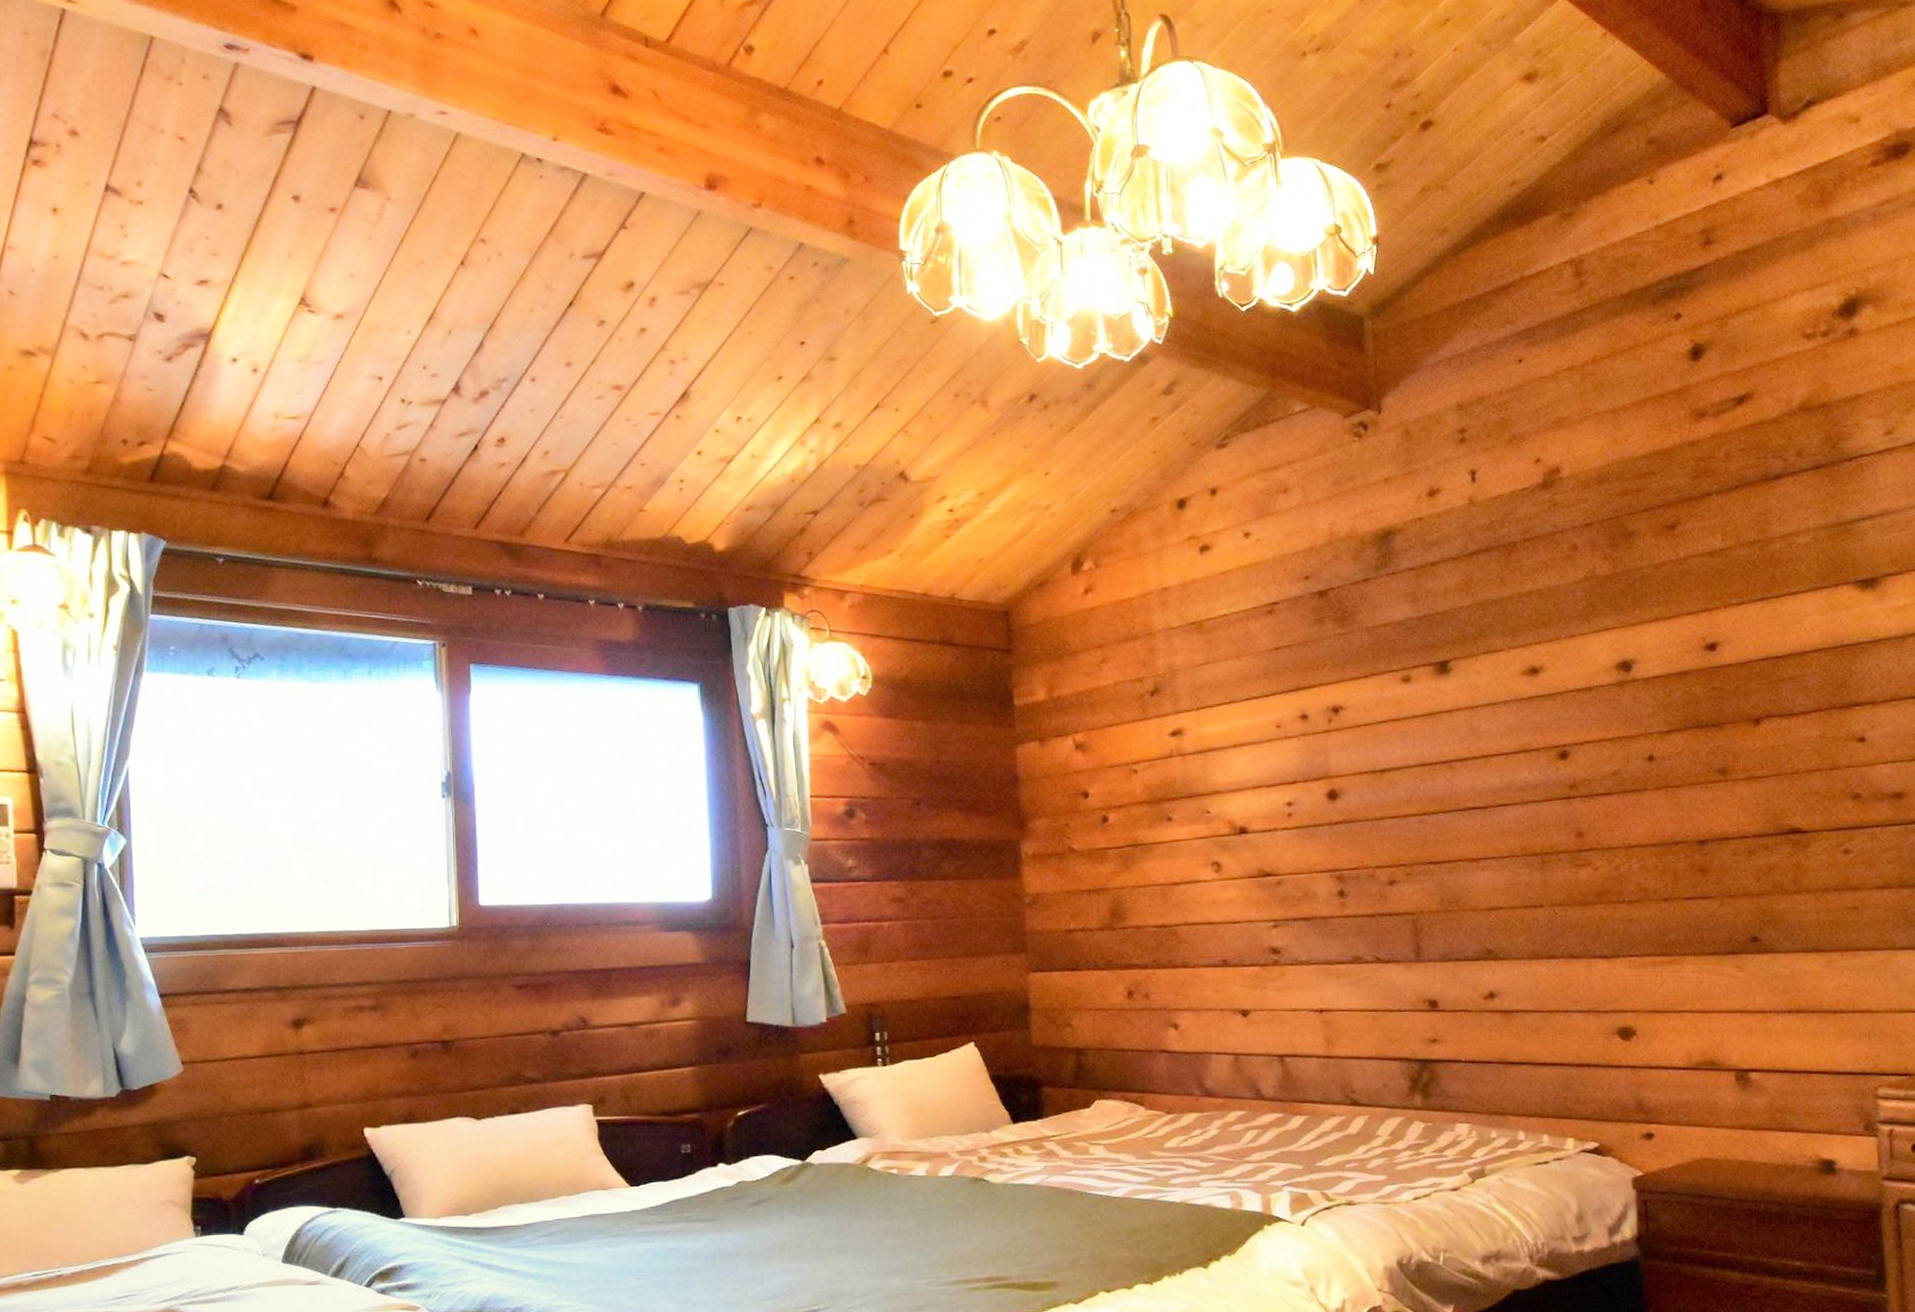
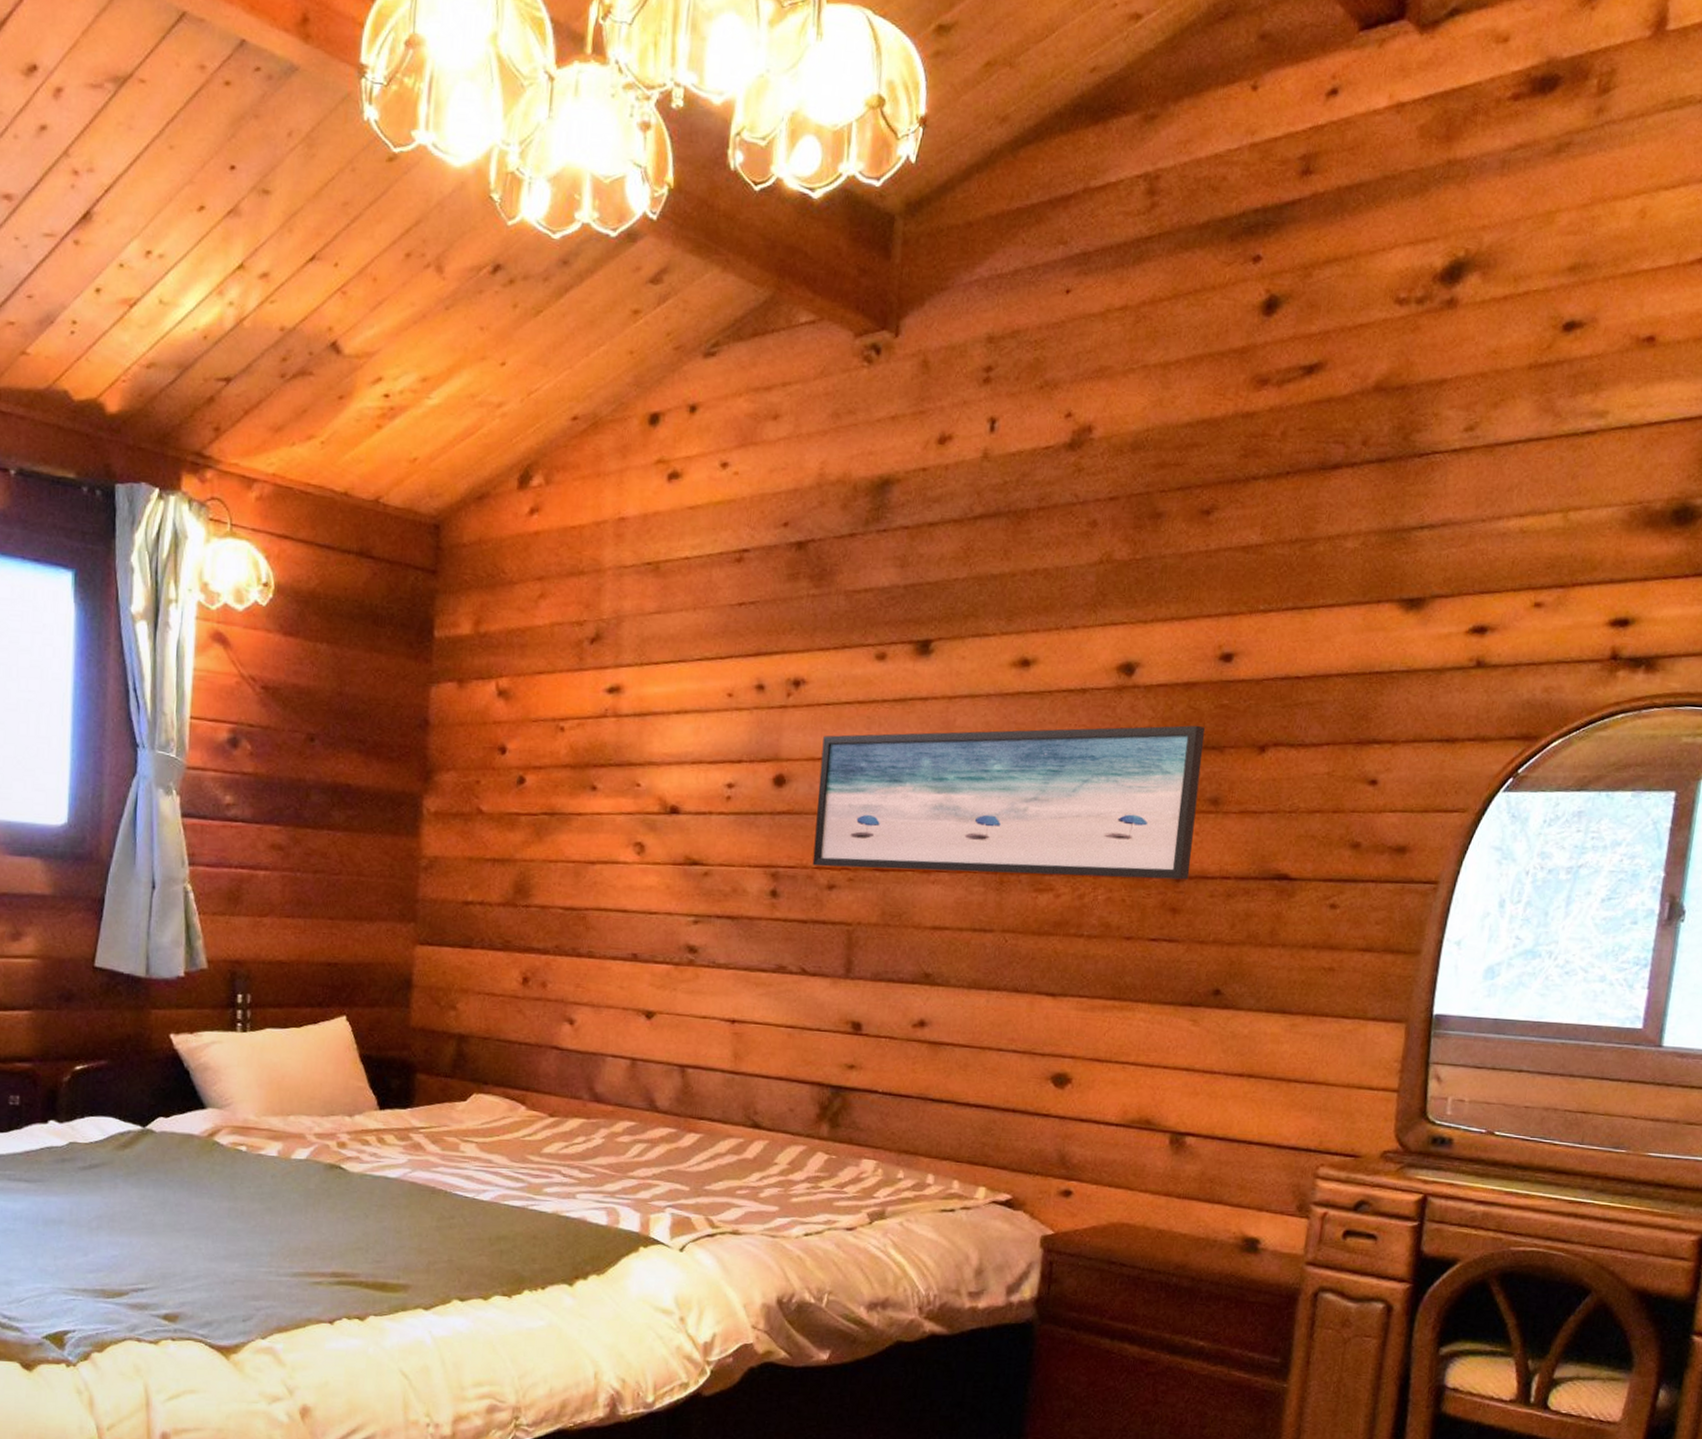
wall art: none [1366,707,1711,866] -> present [812,725,1206,880]

